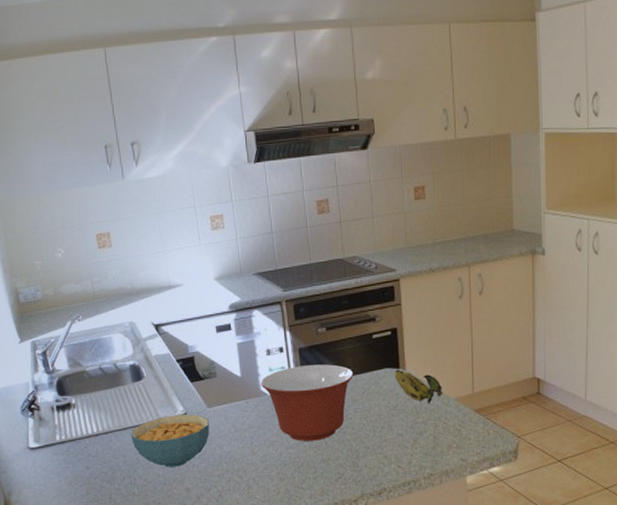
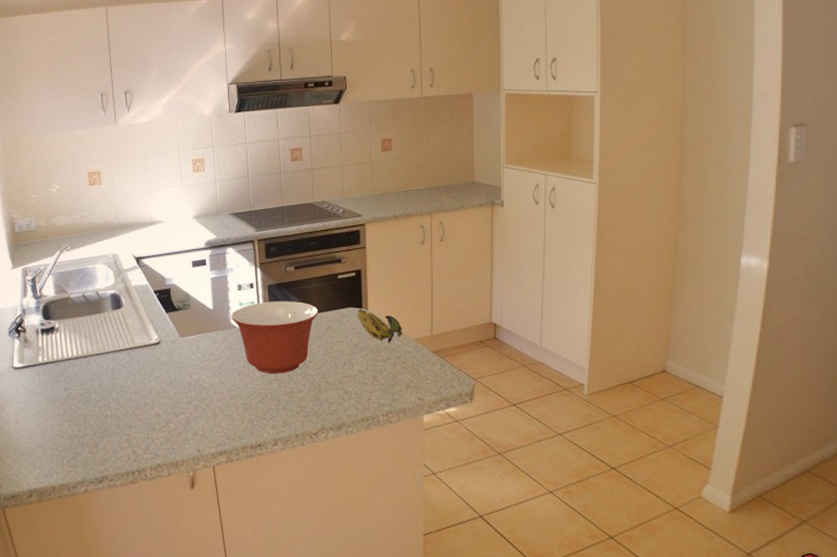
cereal bowl: present [130,414,209,467] -> none [107,342,181,392]

